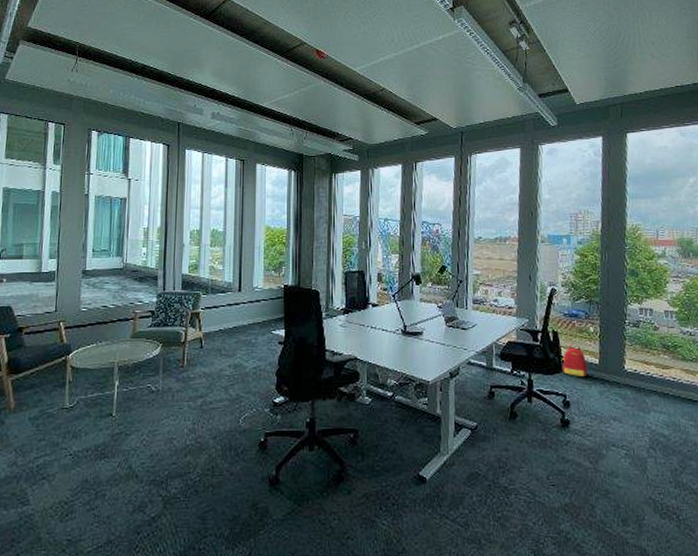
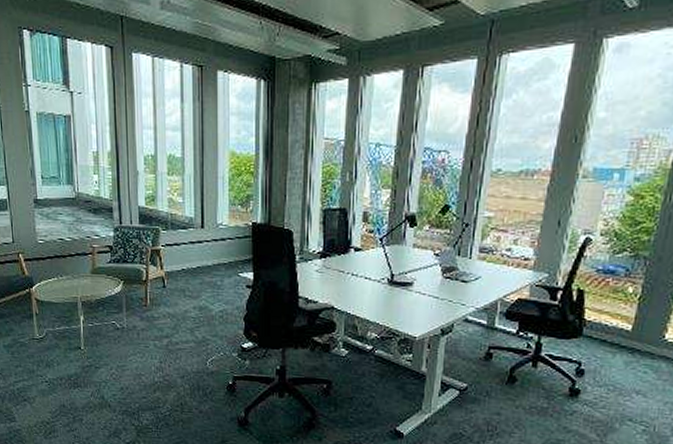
backpack: present [561,343,588,376] -> none [581,305,616,343]

